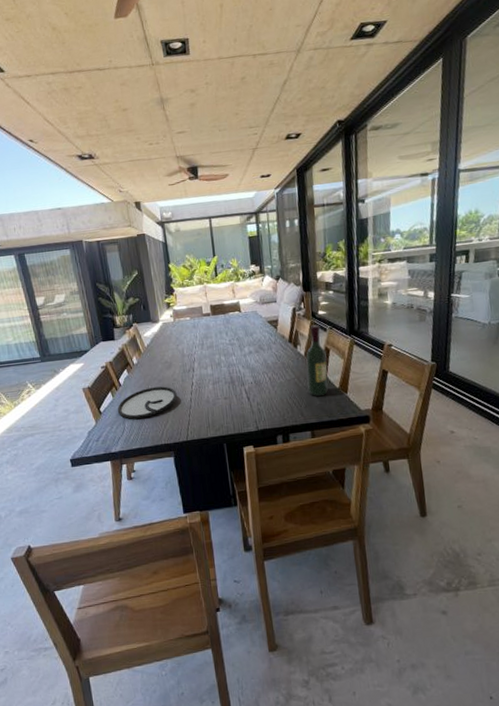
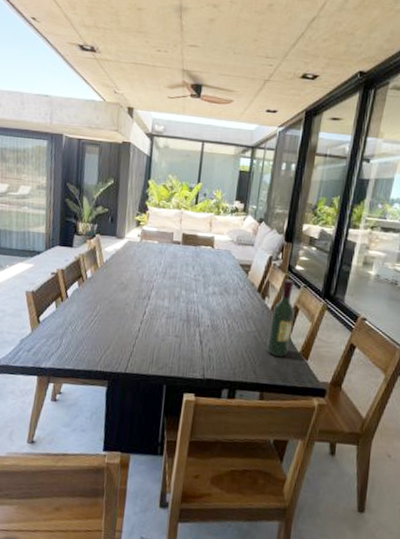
plate: present [117,386,177,419] -> none [57,306,126,338]

